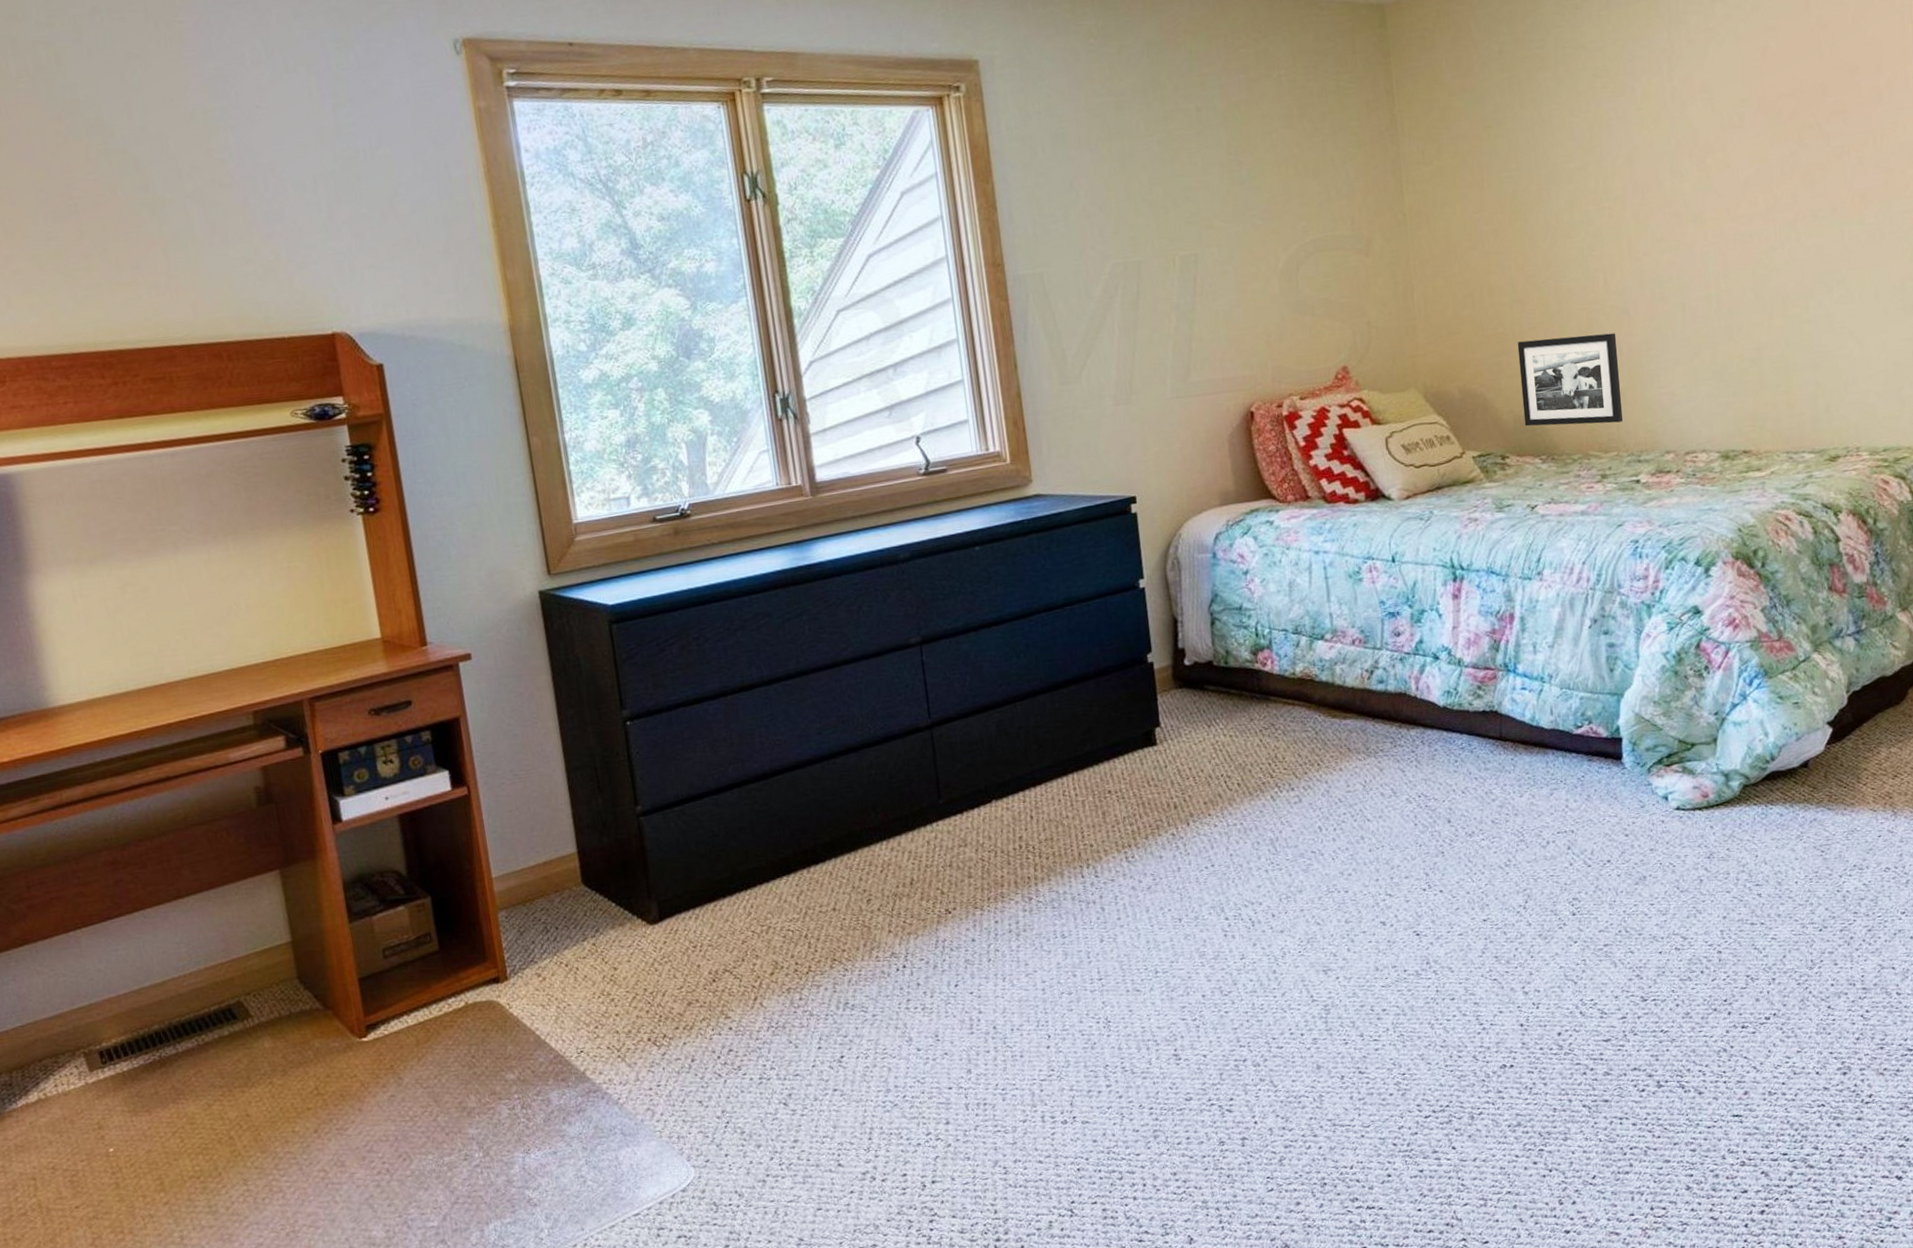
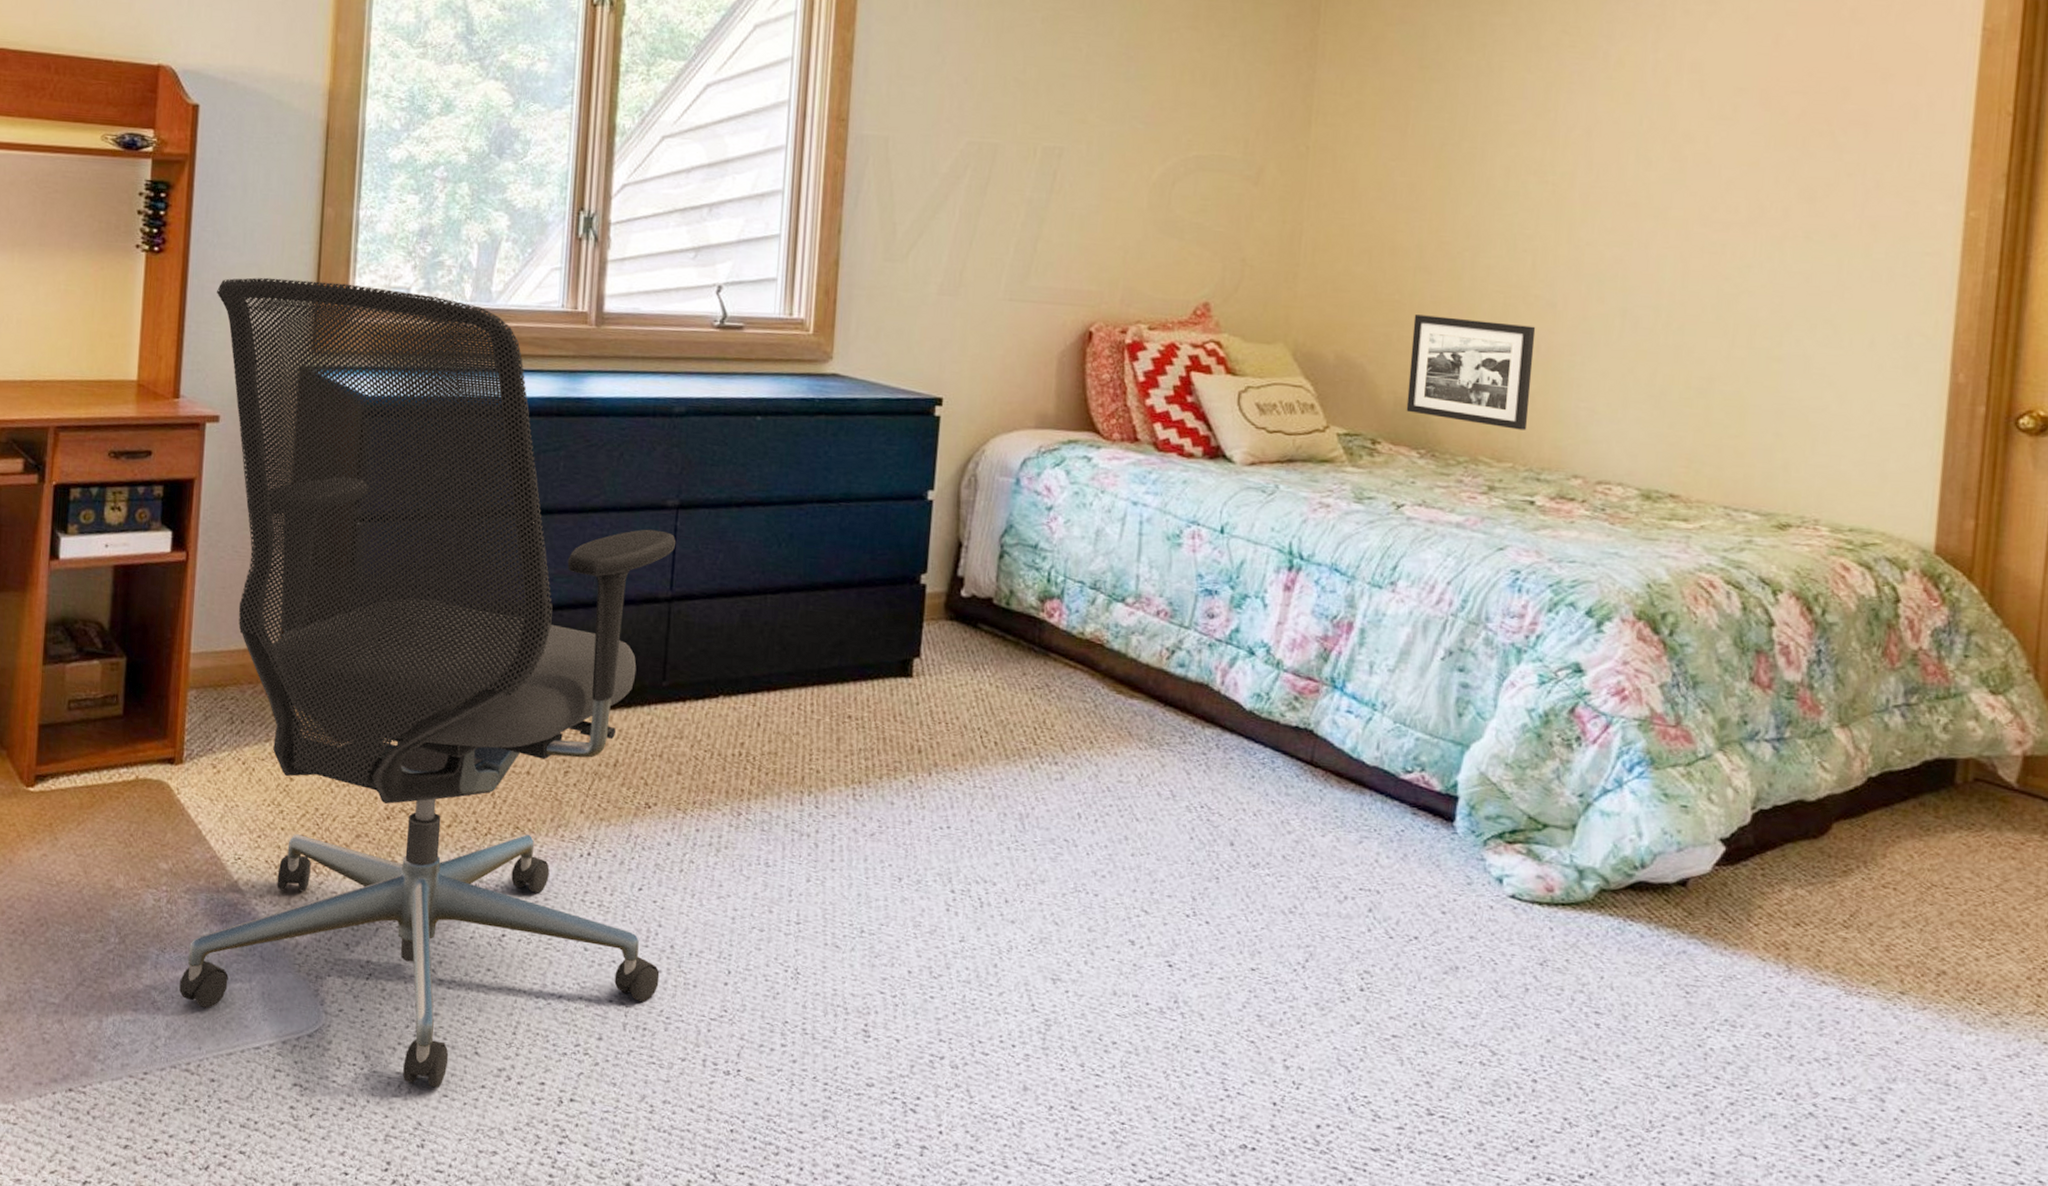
office chair: none [441,499,990,1207] -> present [179,277,677,1087]

